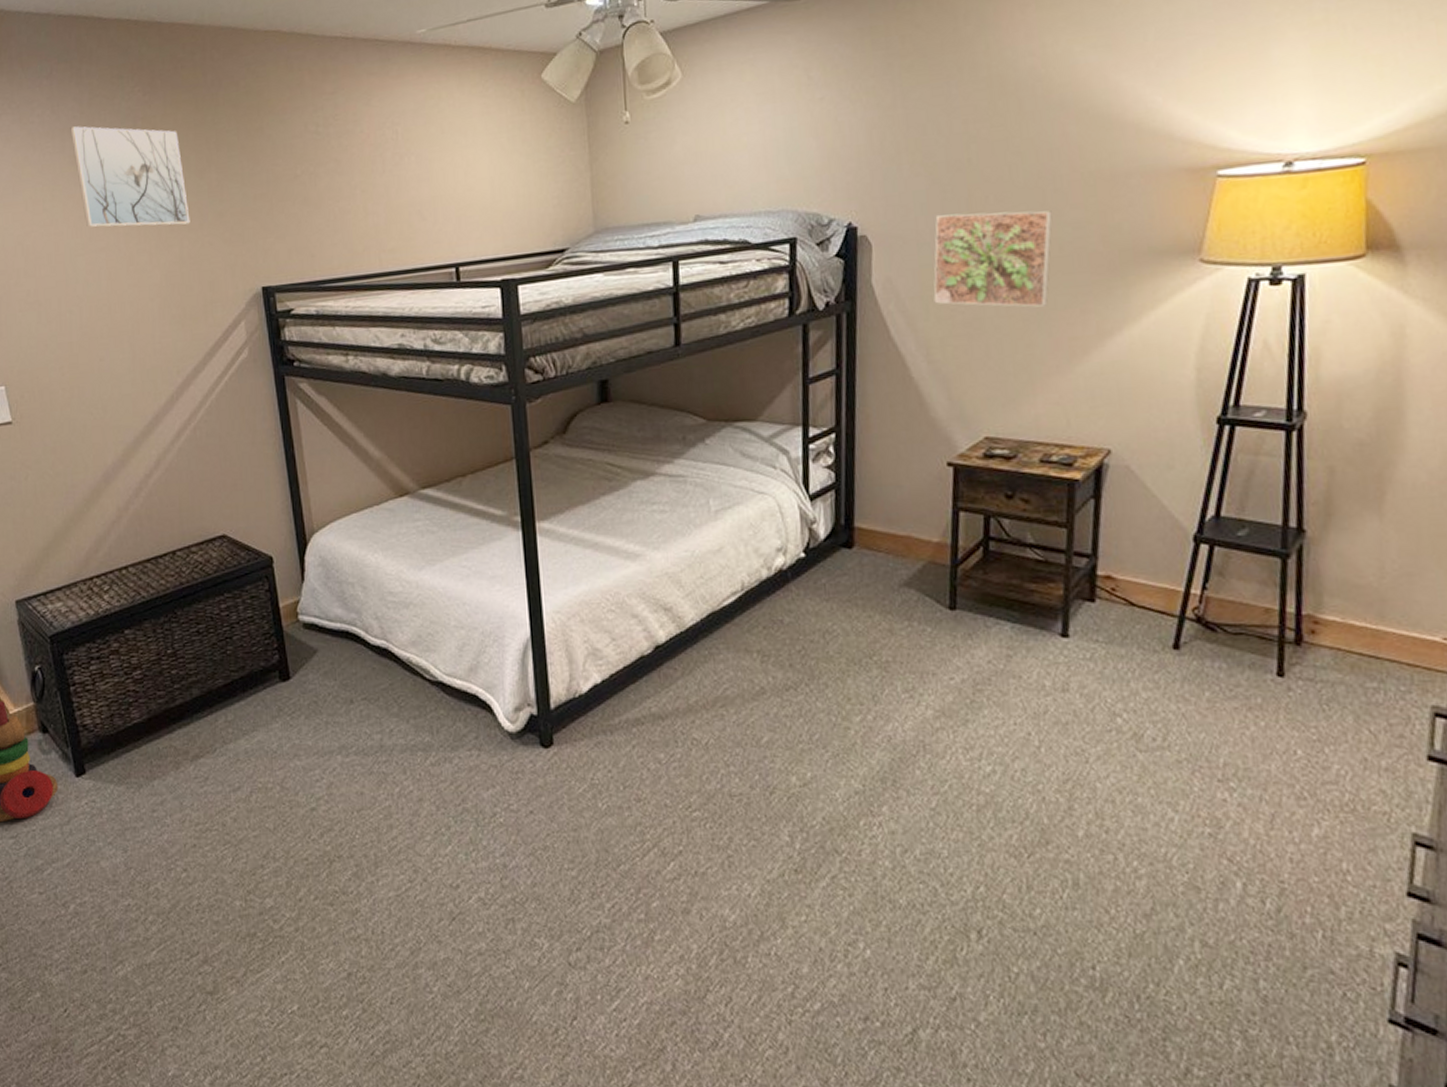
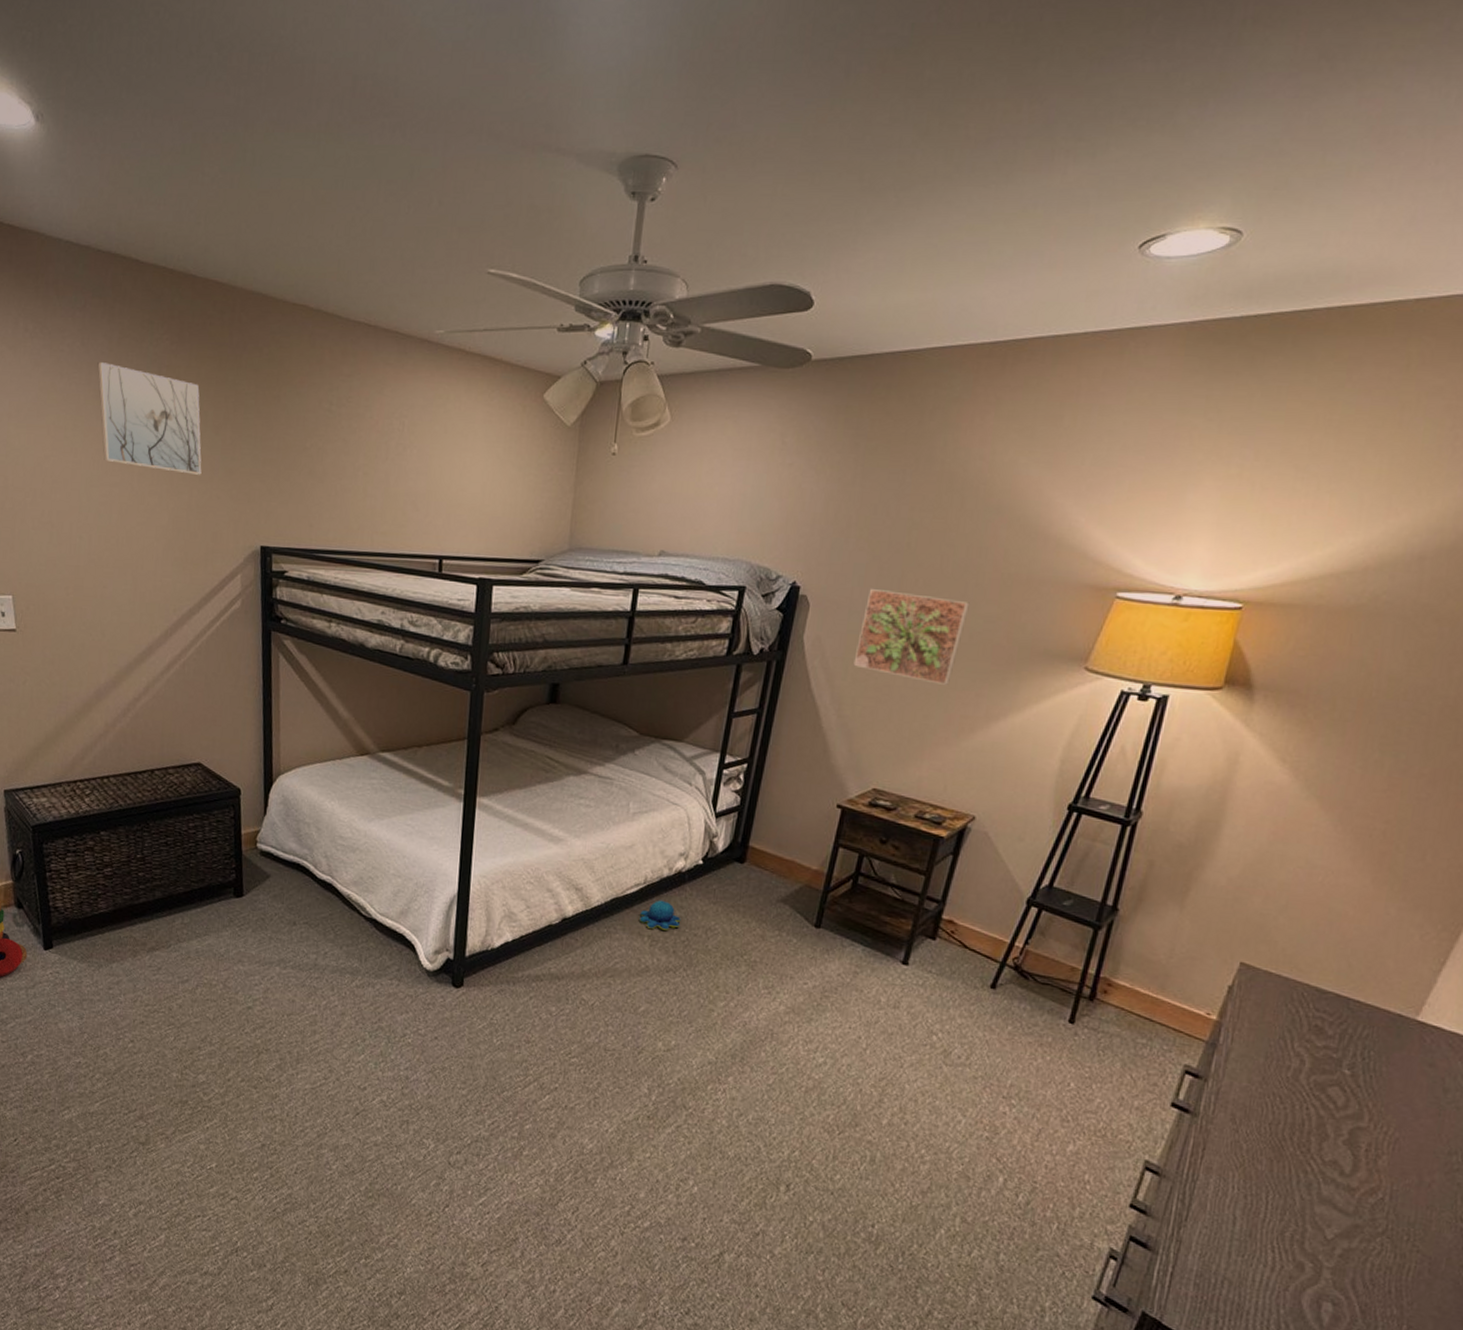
plush toy: none [743,606,792,644] -> present [640,900,681,930]

